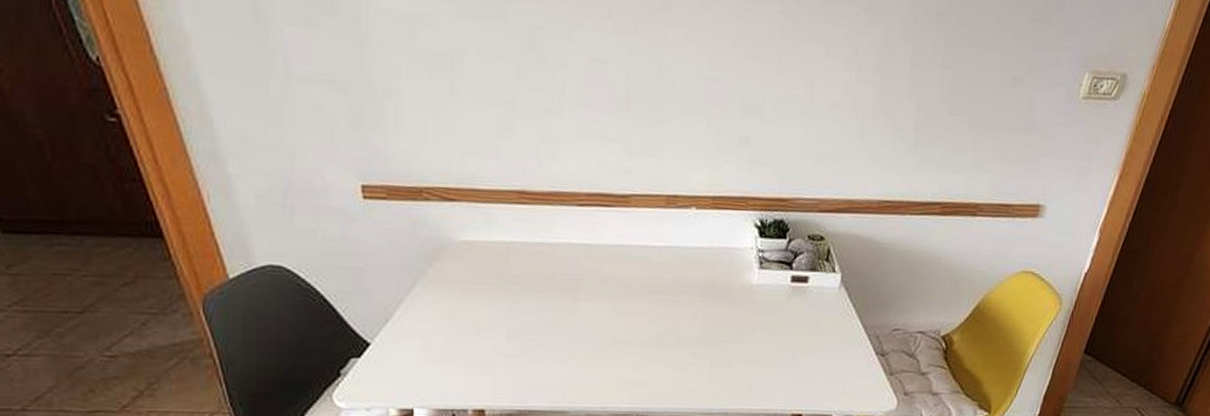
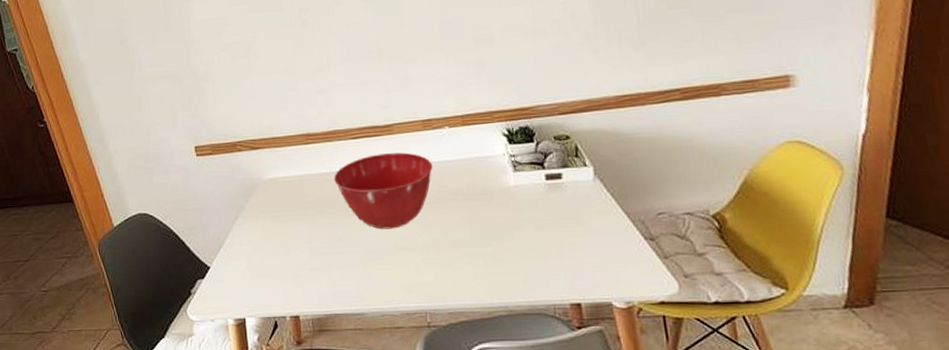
mixing bowl: none [549,228,671,319] -> present [334,152,433,230]

